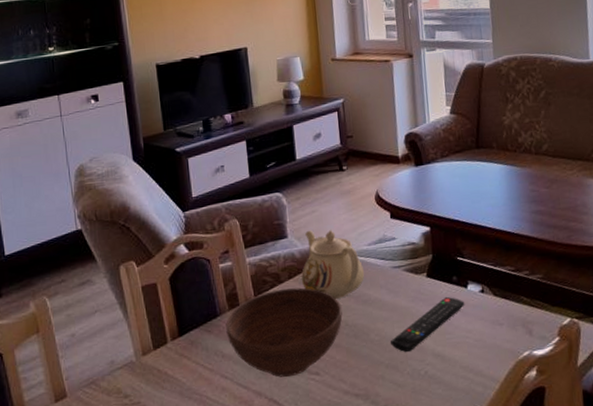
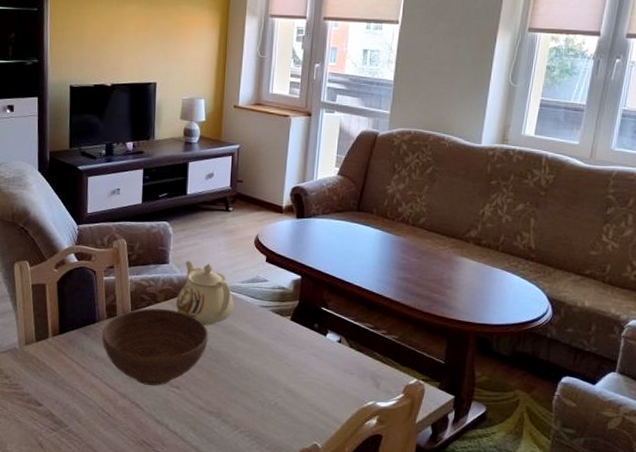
remote control: present [391,296,465,352] -> none [248,340,322,383]

